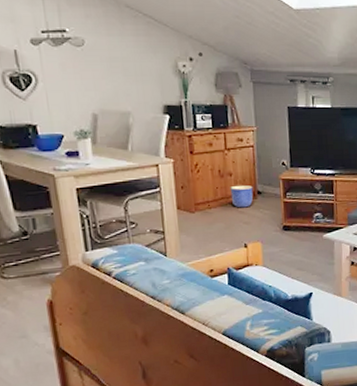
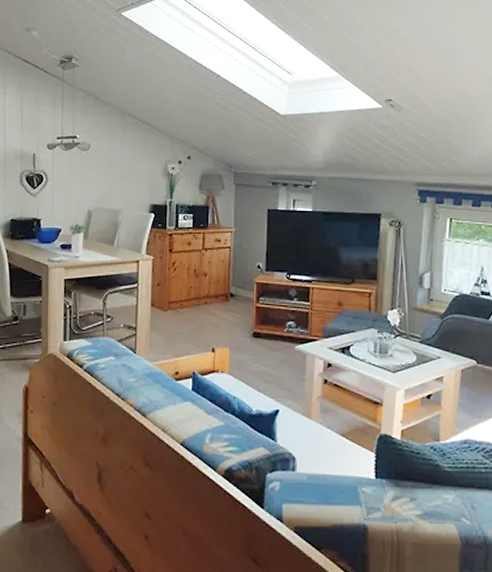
planter: present [230,185,253,208] -> none [203,286,226,310]

